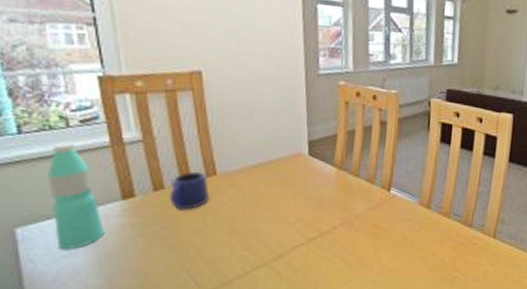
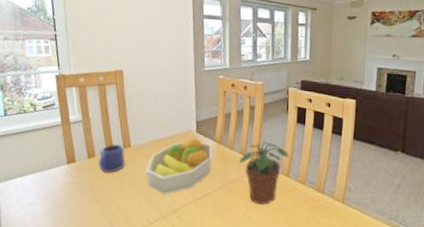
water bottle: present [47,142,105,249] -> none [20,122,55,199]
fruit bowl: none [238,162,331,236] -> present [145,137,213,195]
potted plant: none [365,166,430,243] -> present [238,141,289,205]

